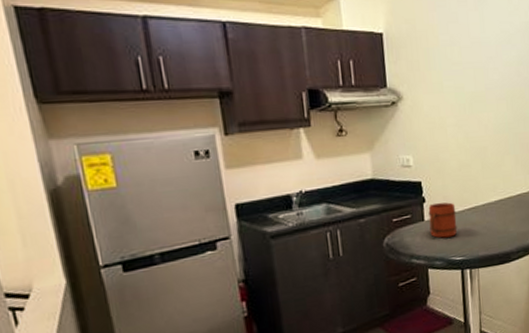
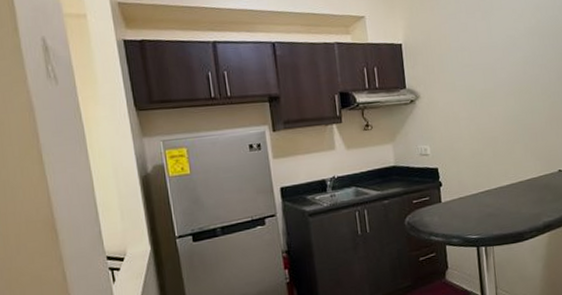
mug: present [428,202,457,238] -> none [445,186,472,218]

